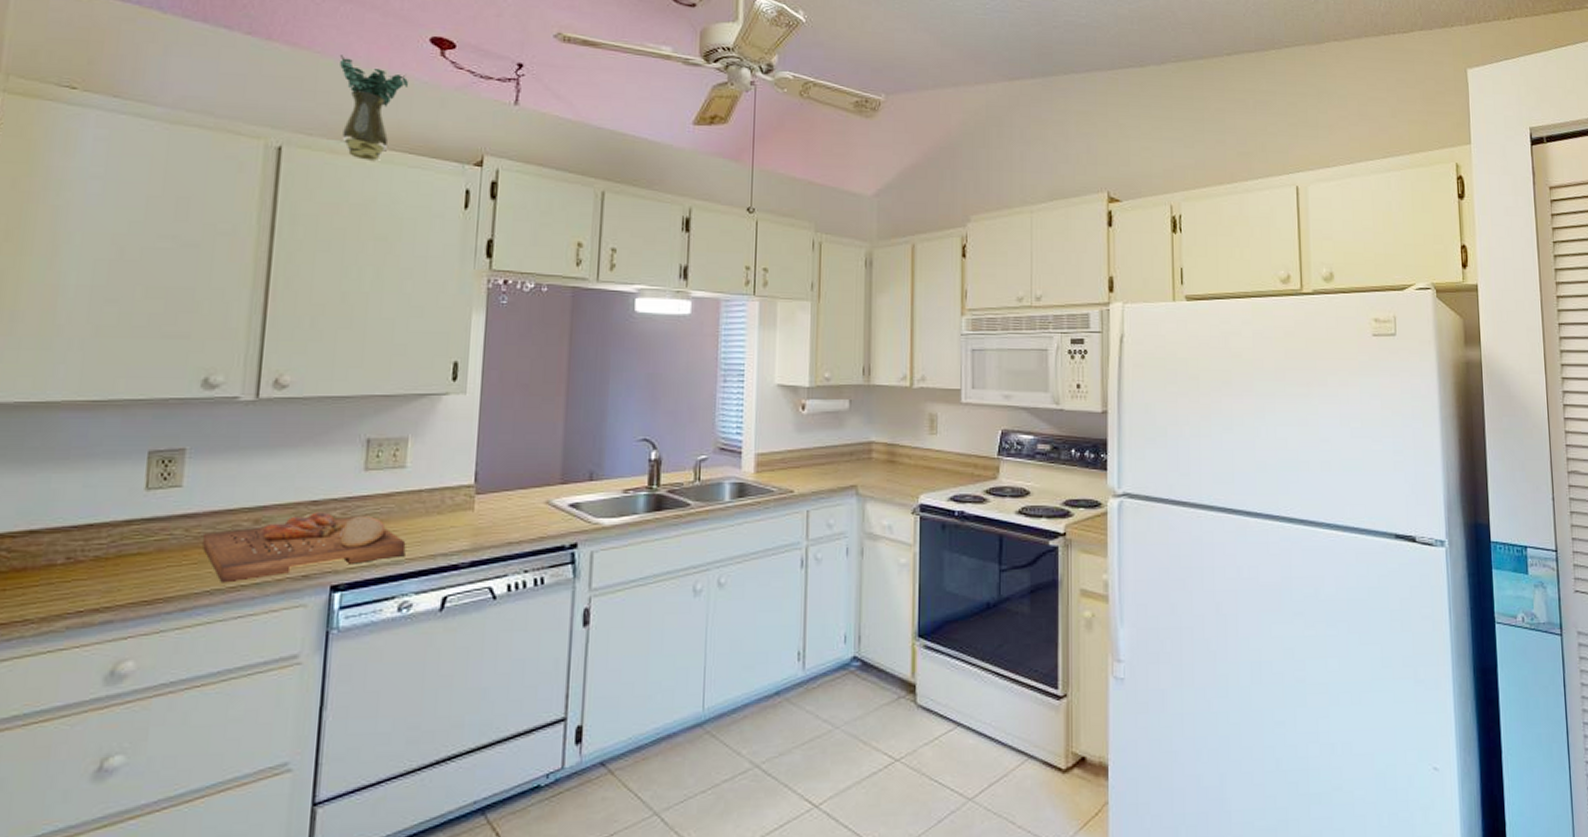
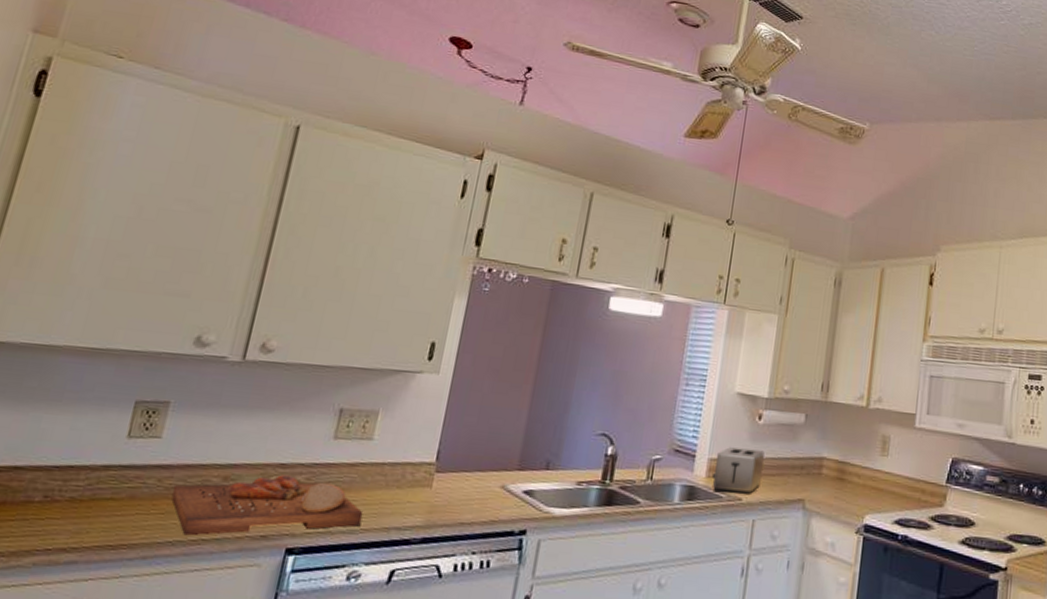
vase: present [339,55,409,161] -> none [356,46,425,146]
toaster: none [762,440,812,487] -> present [712,447,765,496]

